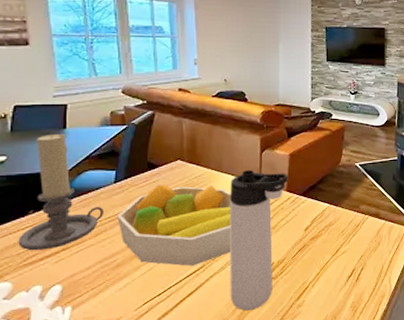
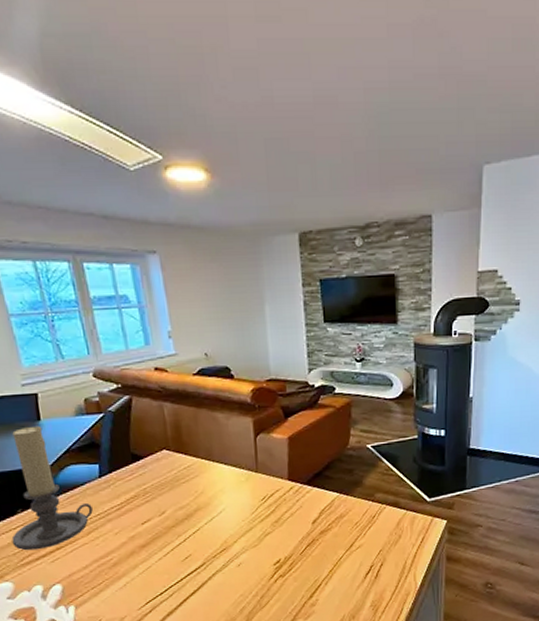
fruit bowl: present [117,184,232,267] -> none [107,476,233,565]
thermos bottle: present [229,170,288,311] -> none [224,458,289,611]

